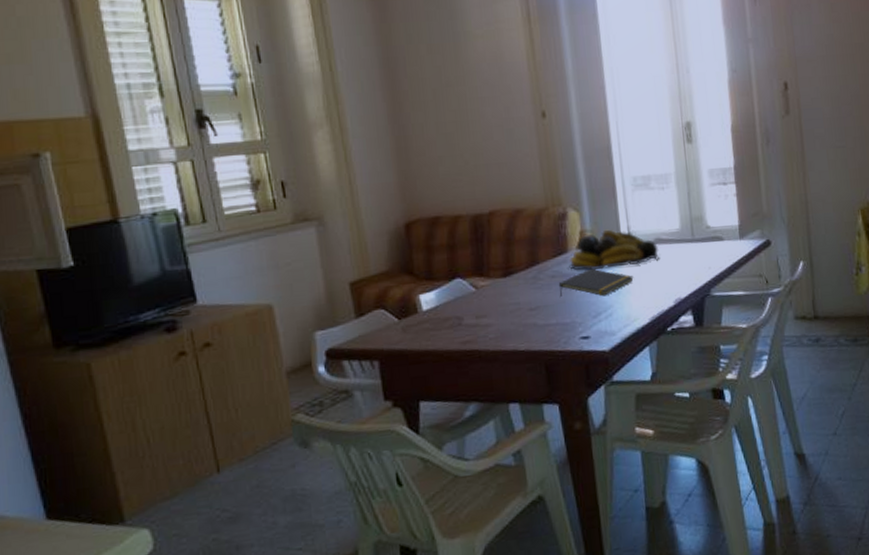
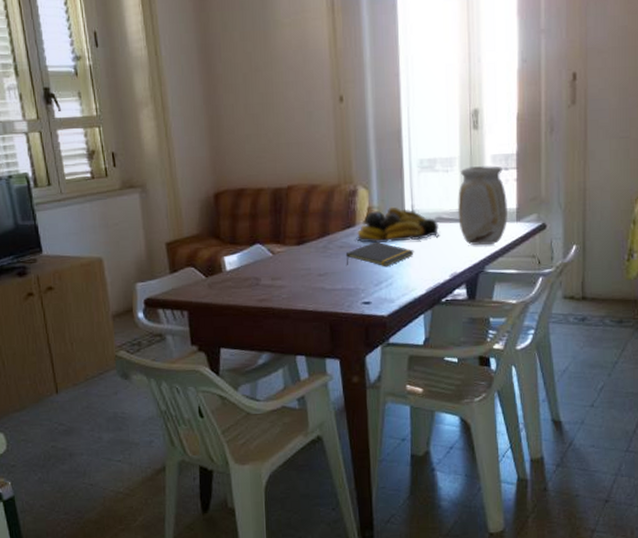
vase: none [676,180,730,267] -> present [457,165,508,246]

